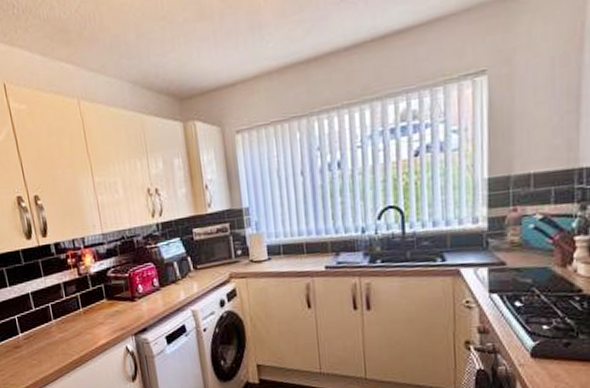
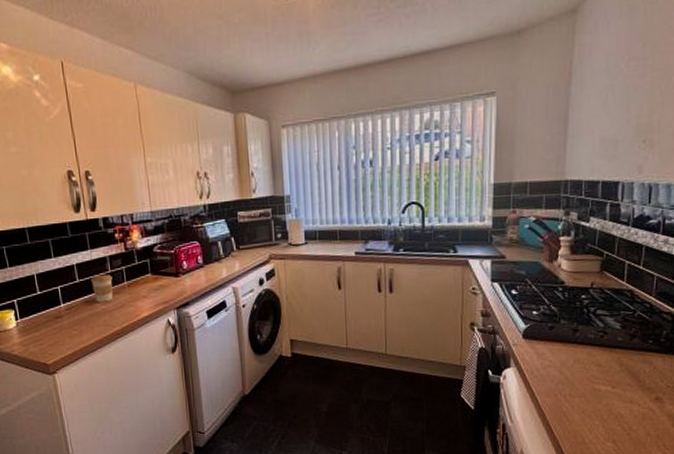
coffee cup: none [46,301,70,331] -> present [90,274,113,302]

